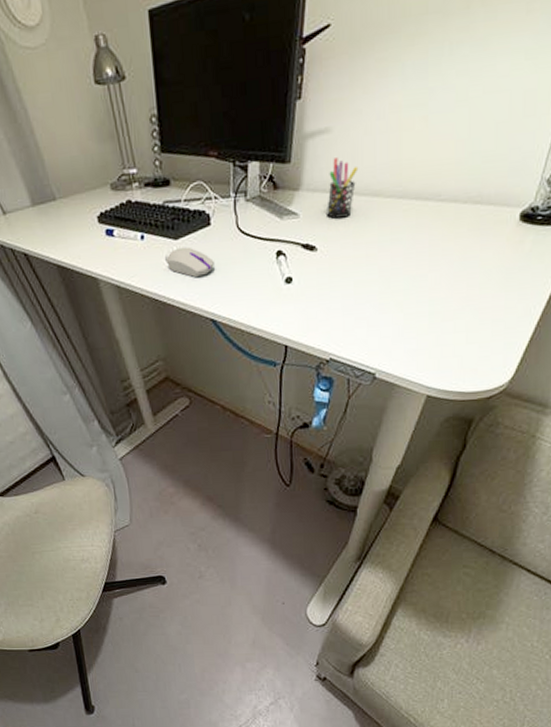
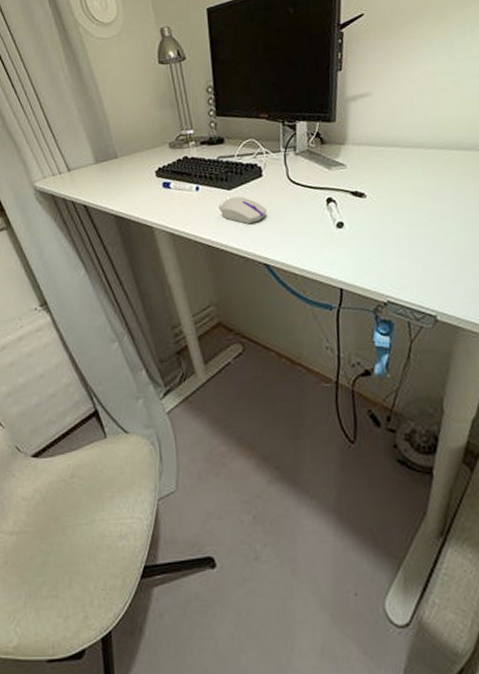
pen holder: present [327,157,359,219] -> none [372,116,400,168]

